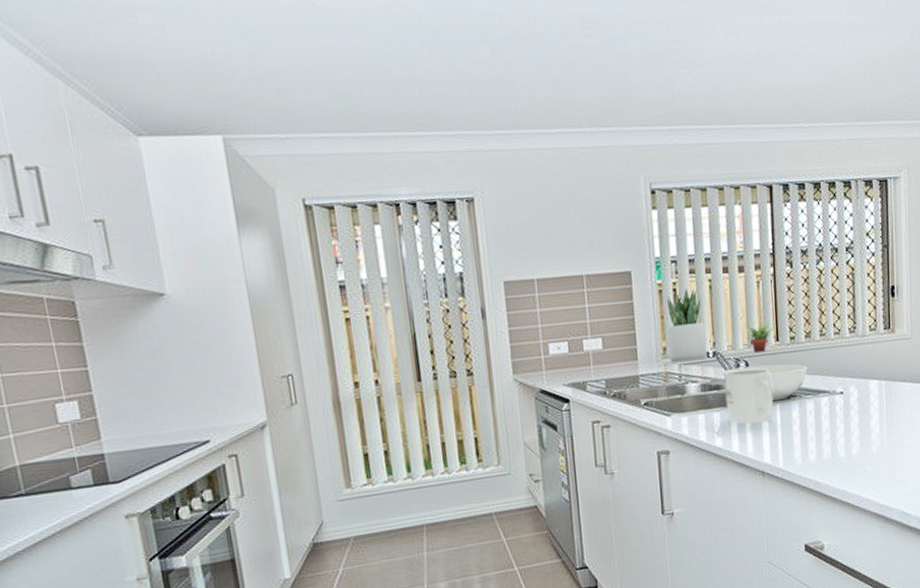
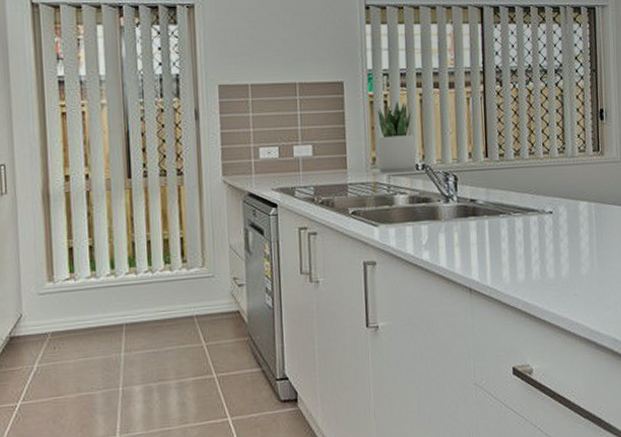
bowl: present [722,364,807,401] -> none [431,180,516,217]
mug: present [724,369,774,425] -> none [433,183,482,239]
succulent plant: present [745,322,774,354] -> none [454,138,483,169]

